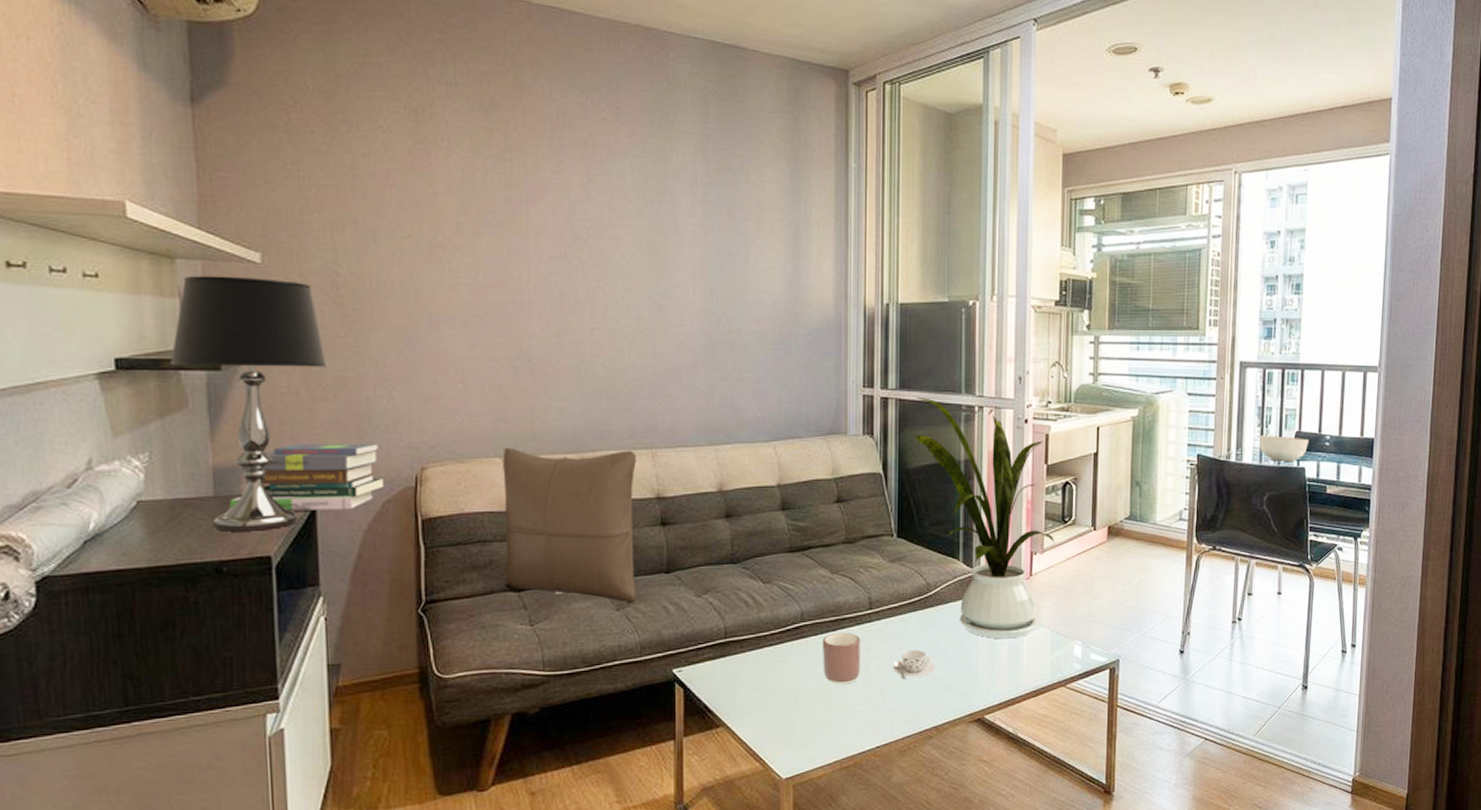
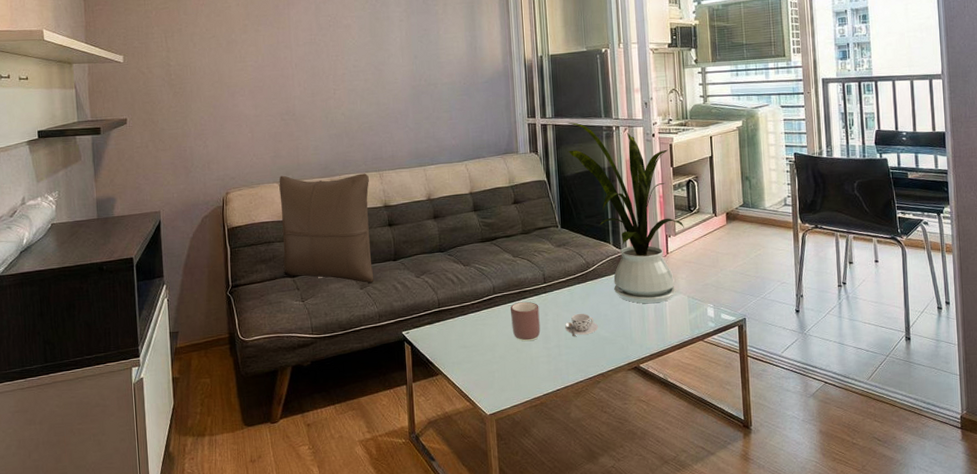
table lamp: present [169,275,327,532] -> none [69,72,165,242]
books: present [229,444,385,511] -> none [107,178,203,226]
bowl: present [1258,435,1309,462] -> none [844,134,888,155]

